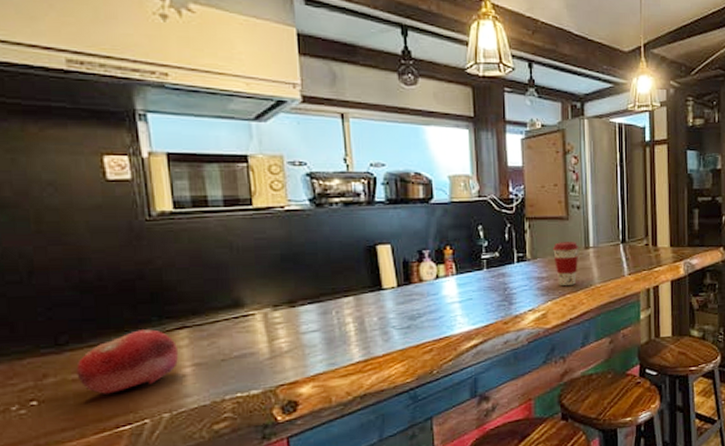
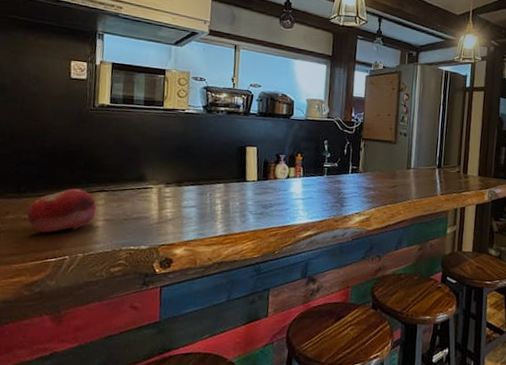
coffee cup: present [553,242,579,287] -> none [381,161,402,198]

